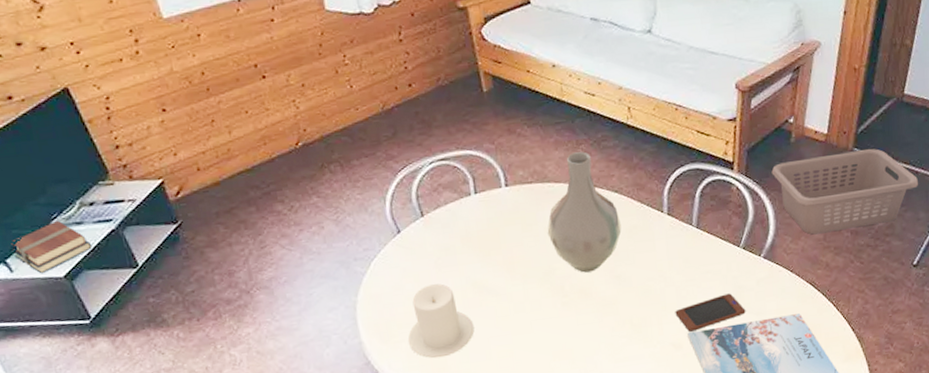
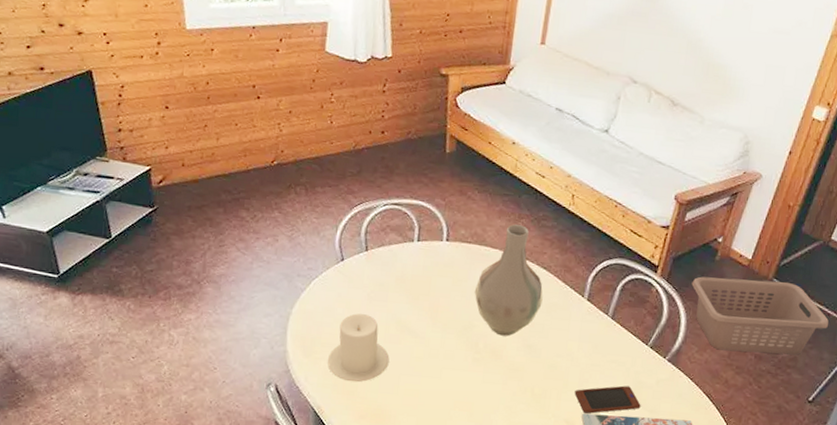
books: present [11,221,93,274] -> none [9,182,77,226]

